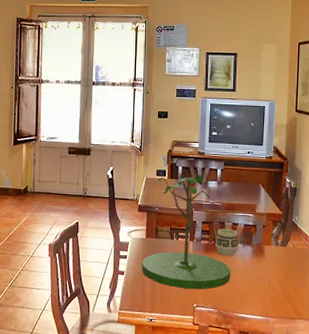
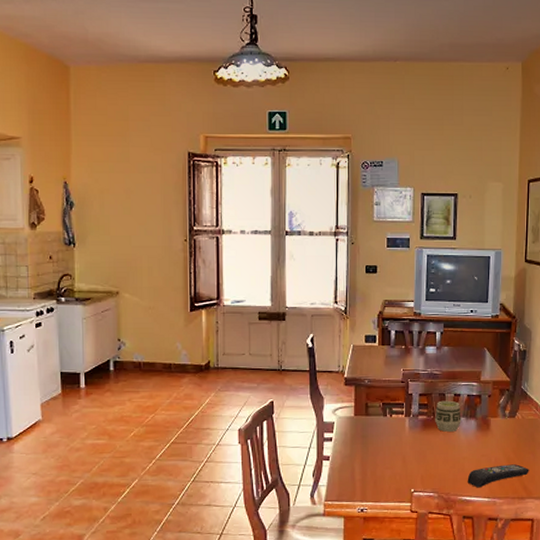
plant: present [142,173,231,290] -> none [350,338,453,473]
remote control: none [243,287,299,307] -> present [467,464,529,488]

